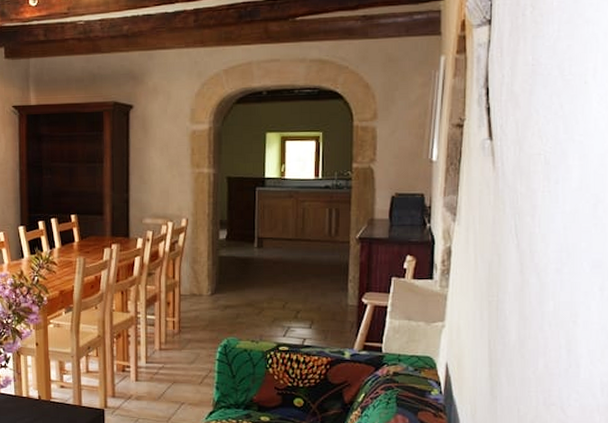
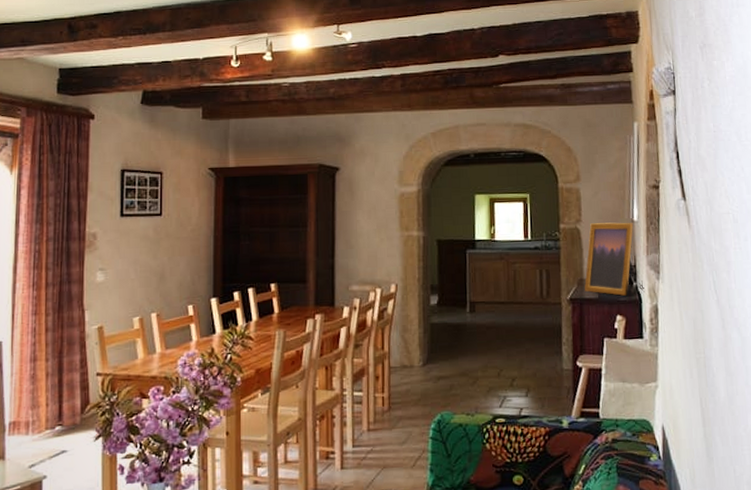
picture frame: none [374,162,432,238] -> present [584,222,634,297]

